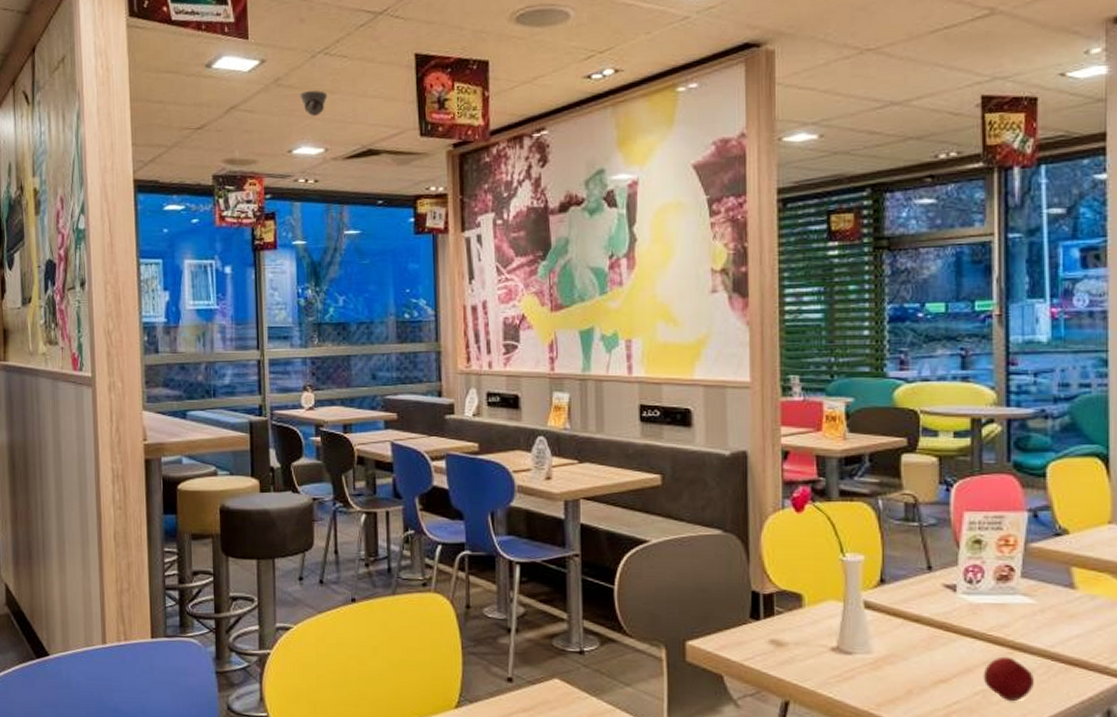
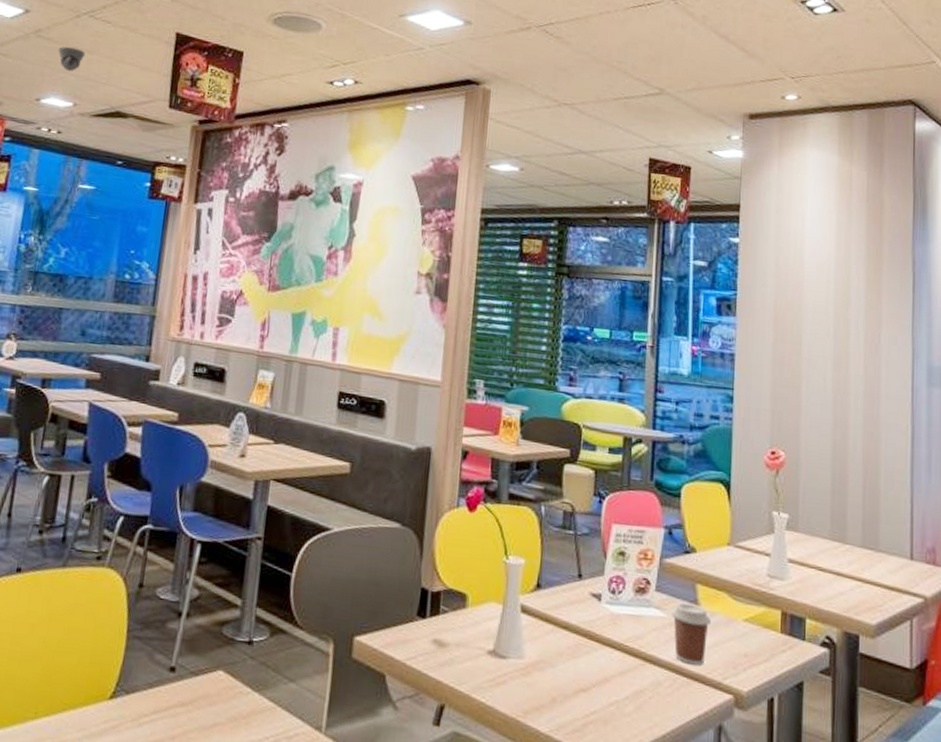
apple: present [983,656,1034,702] -> none [618,668,661,714]
coffee cup: none [1041,588,1091,650] -> present [670,603,711,665]

